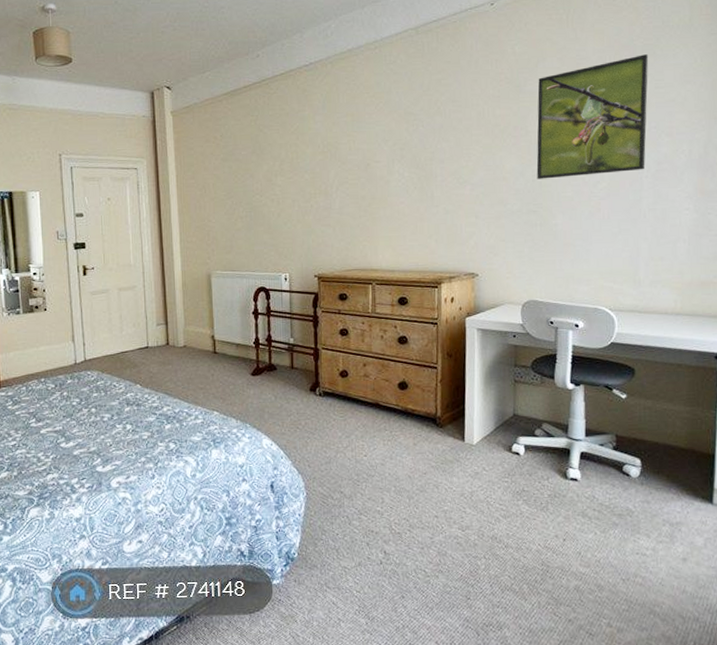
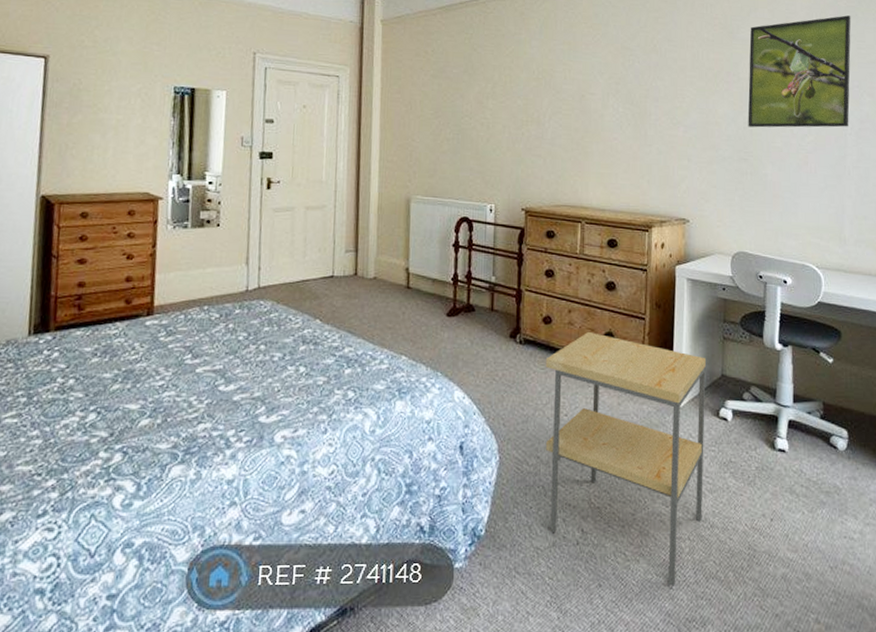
side table: none [344,383,498,597] -> present [545,332,706,586]

